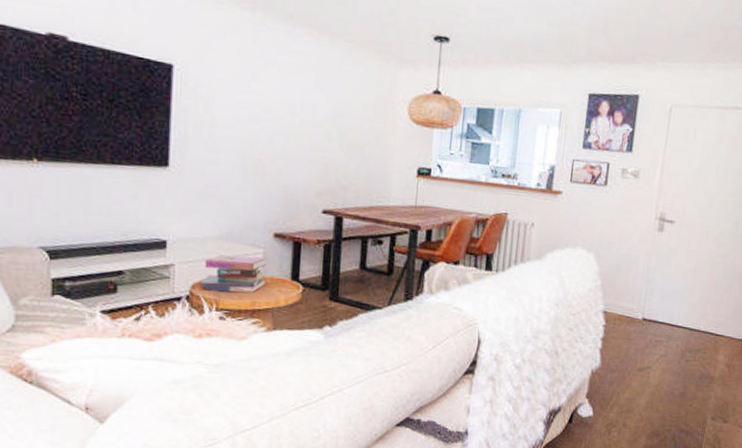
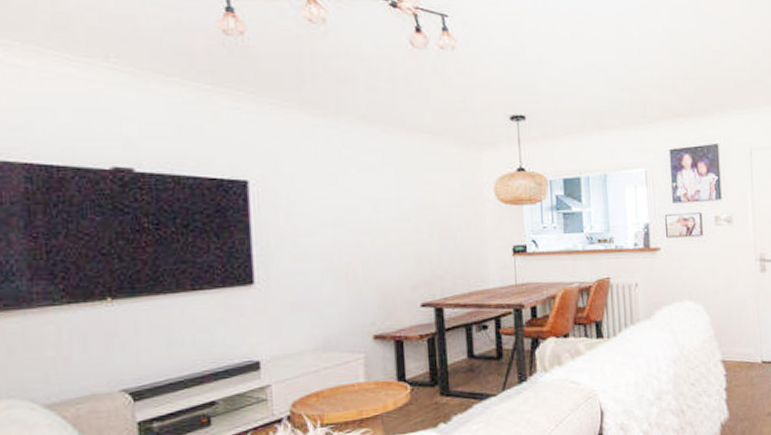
books: present [199,254,267,293] -> none [299,363,370,407]

